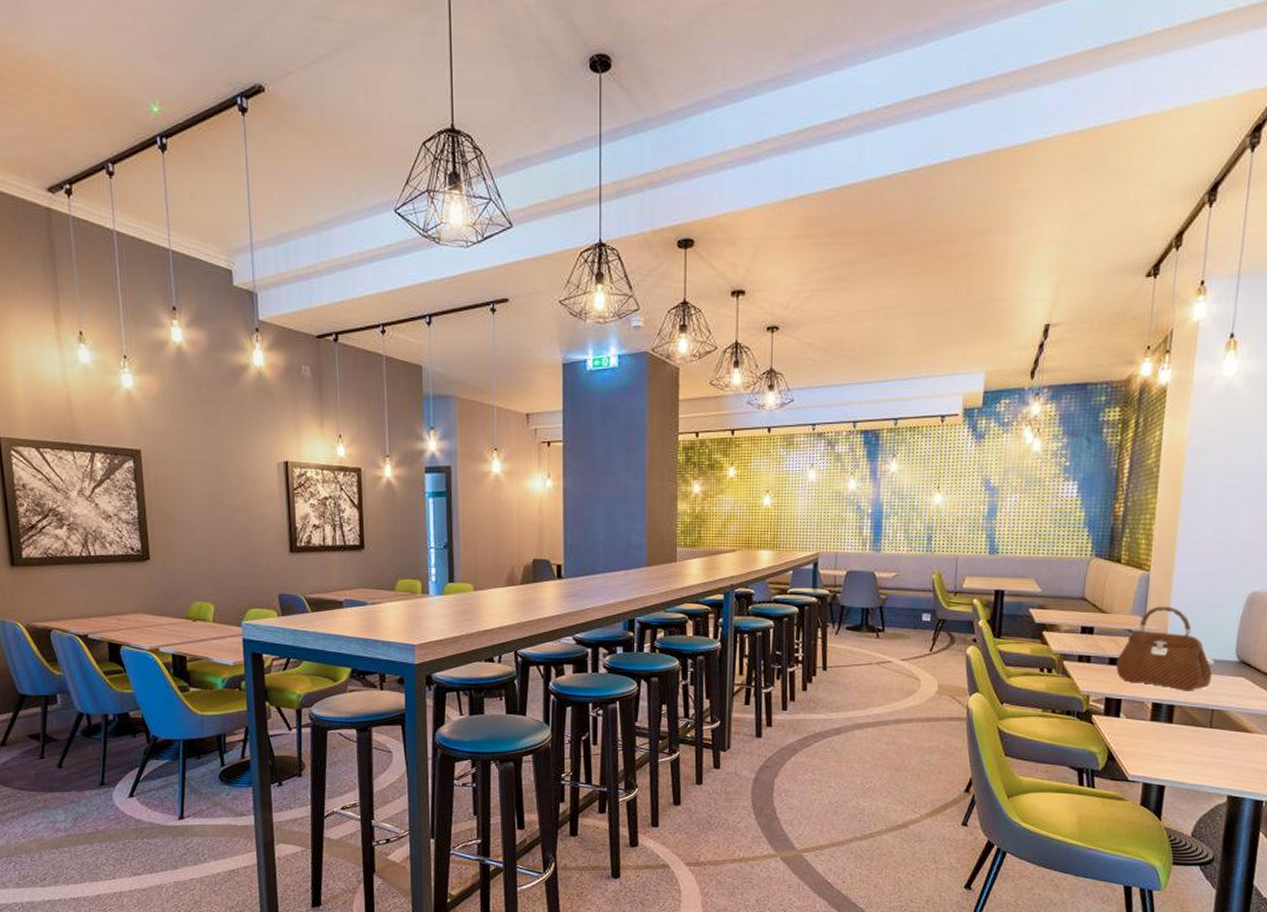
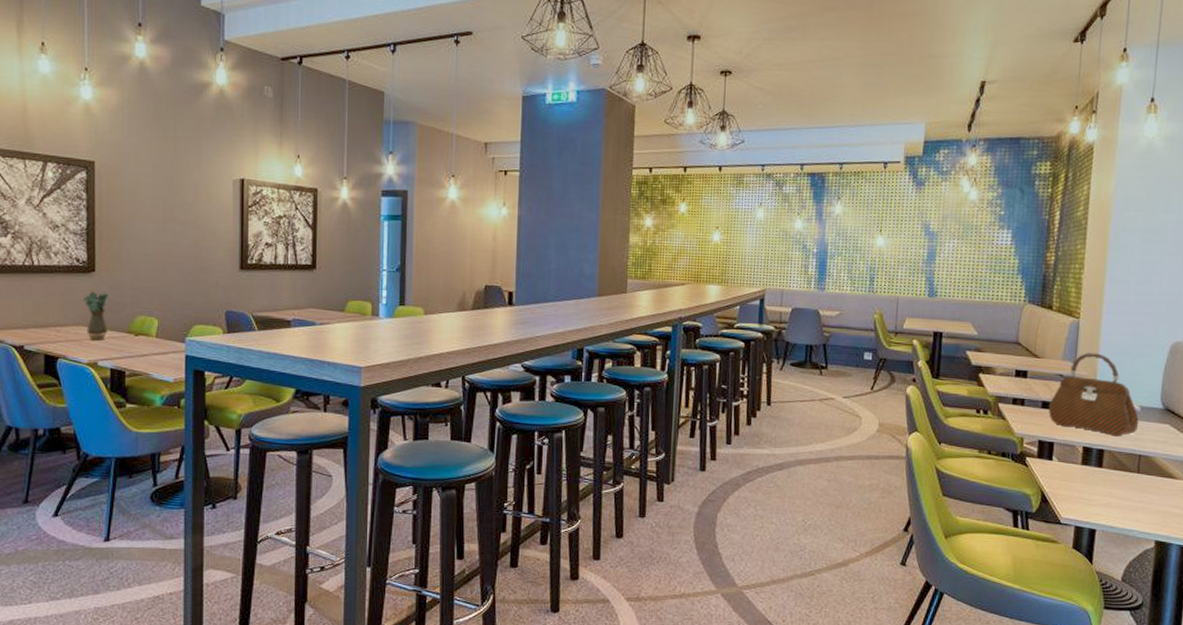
vase: none [140,578,167,627] -> present [82,290,108,341]

